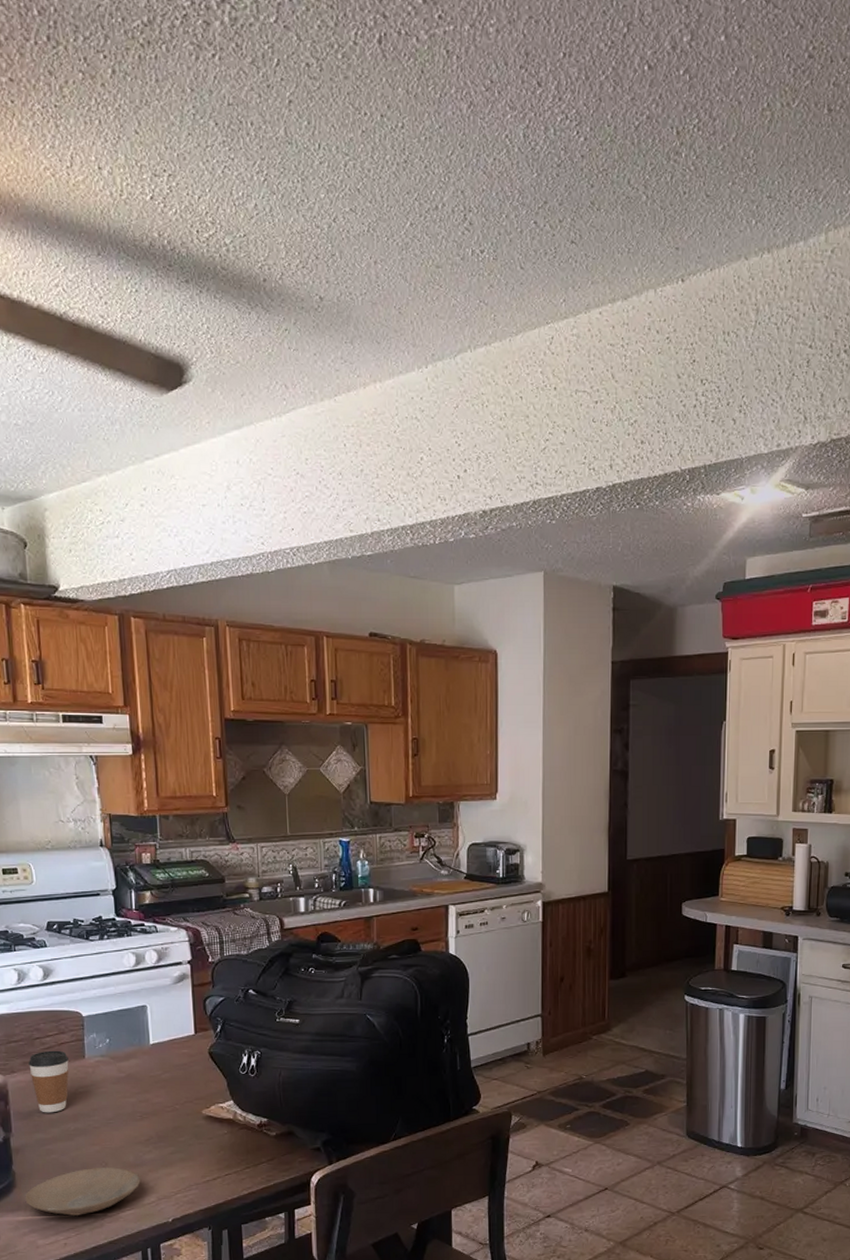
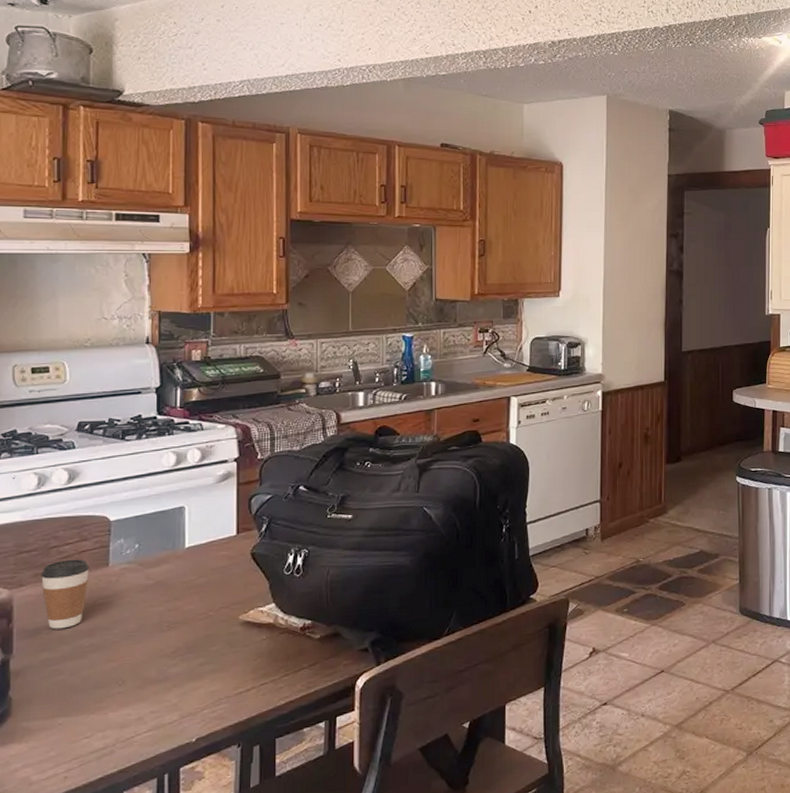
plate: present [25,1167,141,1216] -> none [21,685,162,744]

